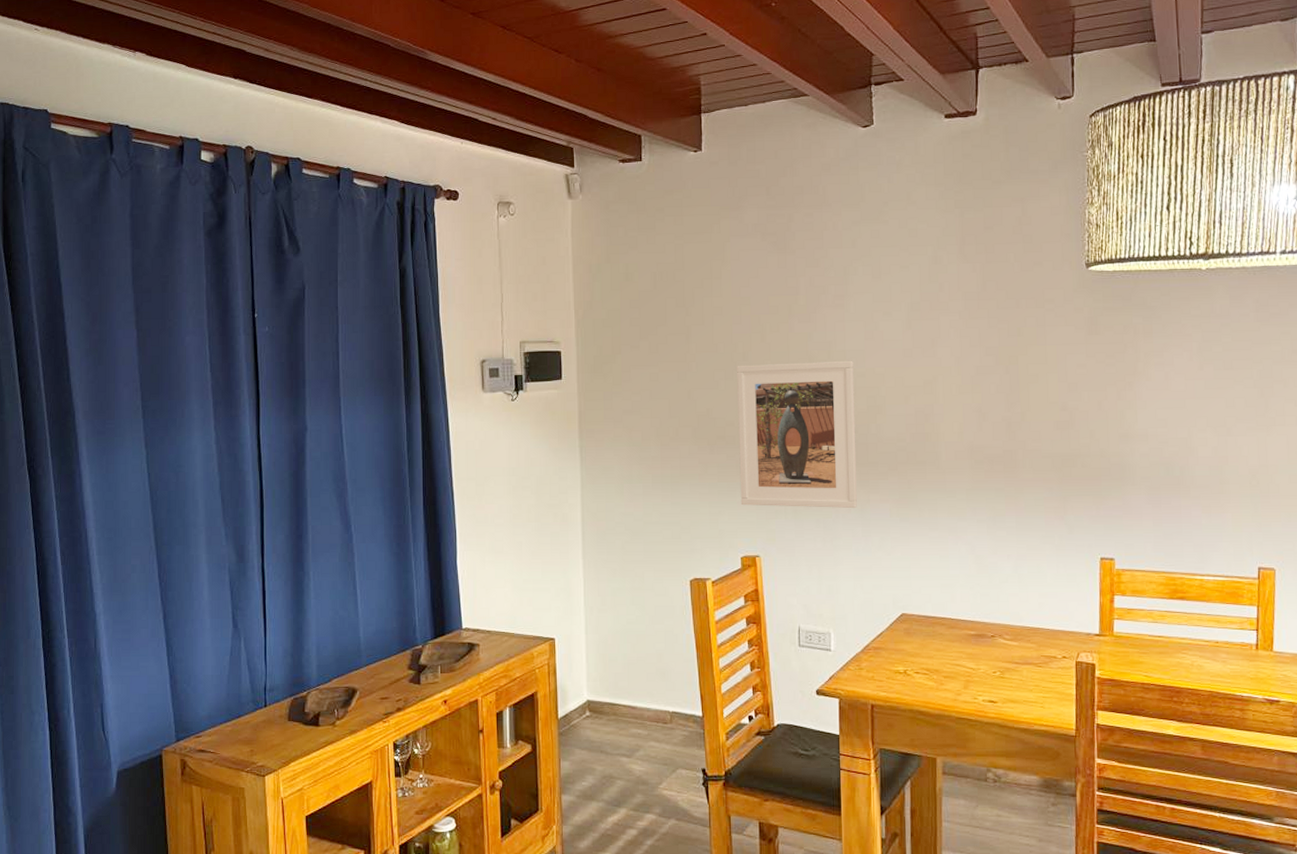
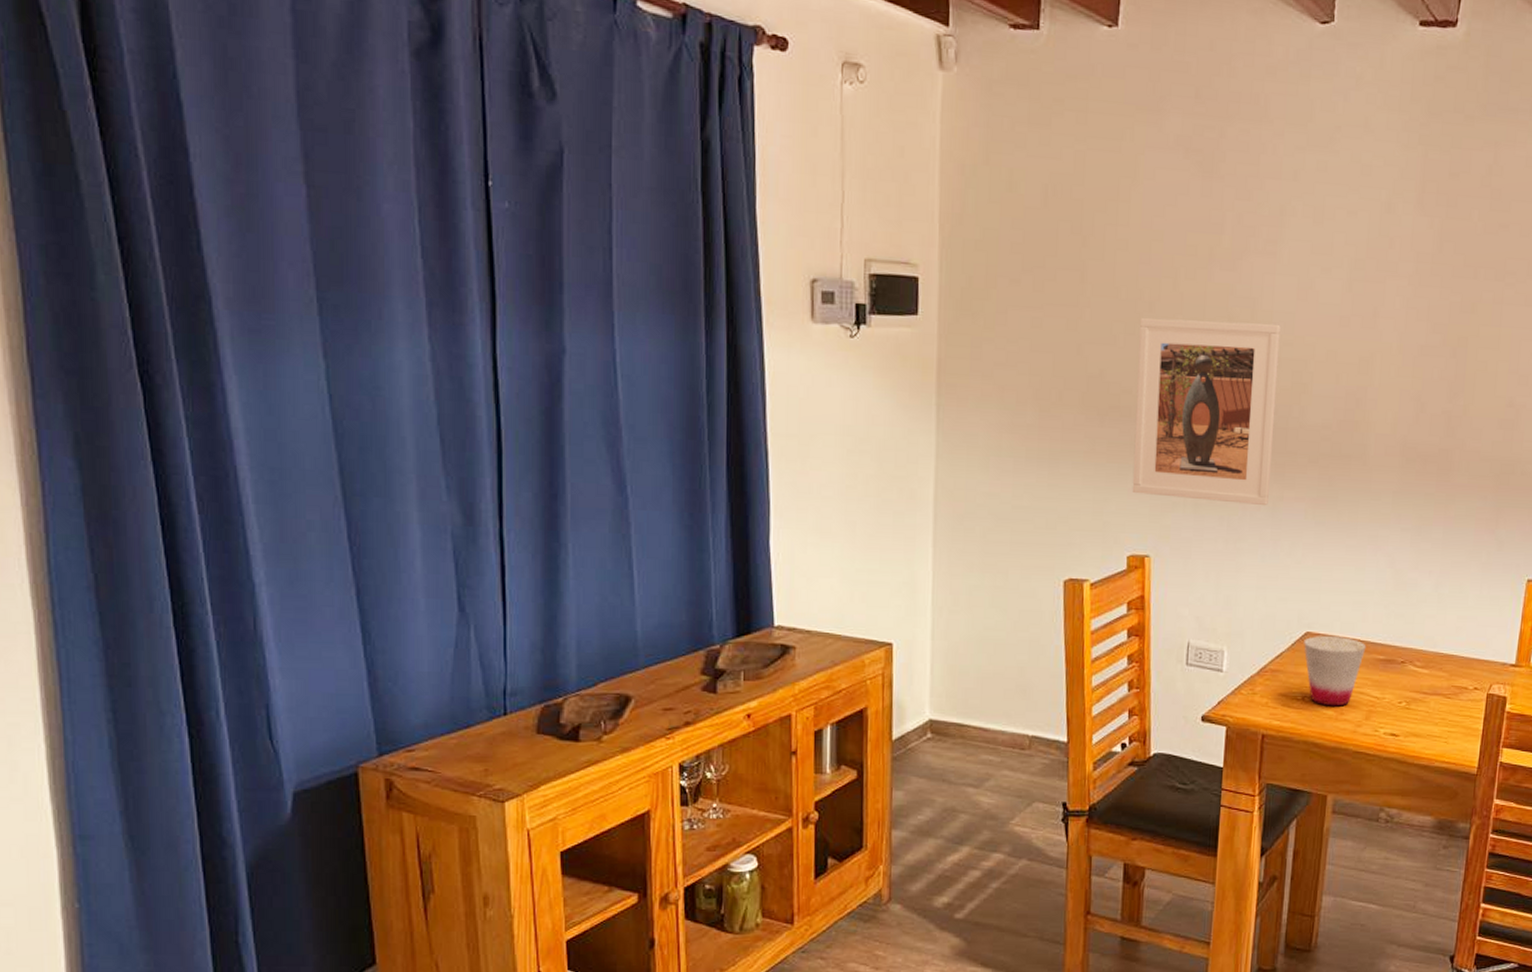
cup: none [901,616,958,678] -> present [1304,636,1367,707]

